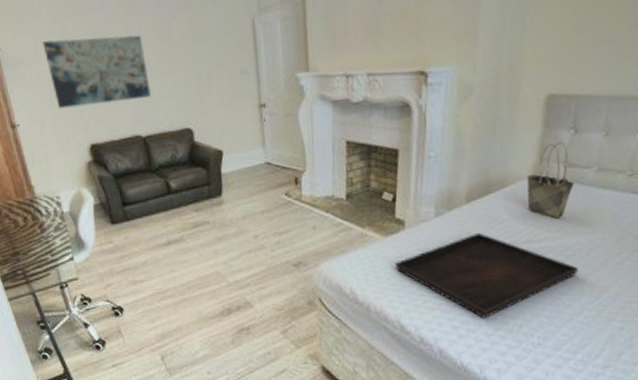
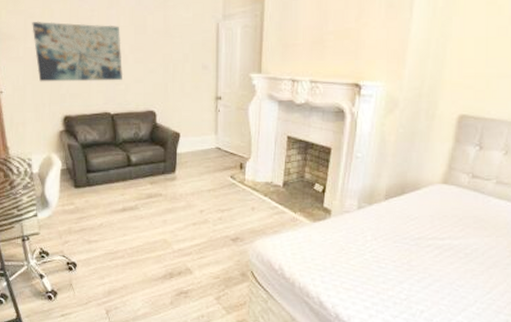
serving tray: present [394,232,578,319] -> none [319,226,474,302]
tote bag: present [527,141,574,219] -> none [436,155,476,221]

